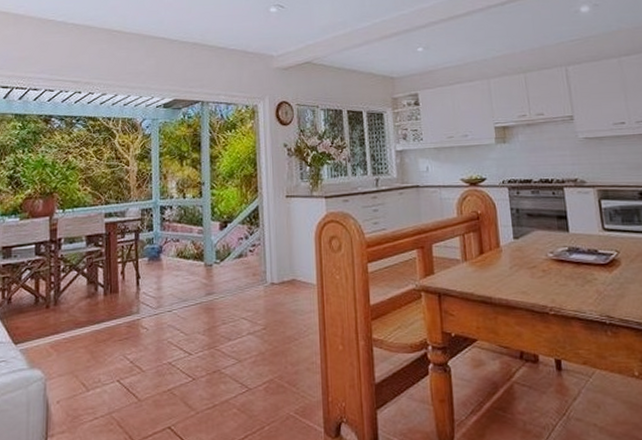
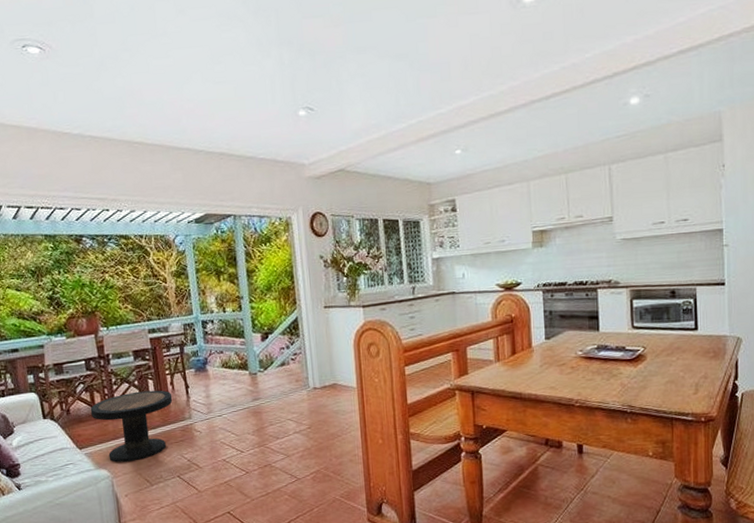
side table: none [33,279,122,363] -> present [90,390,173,463]

